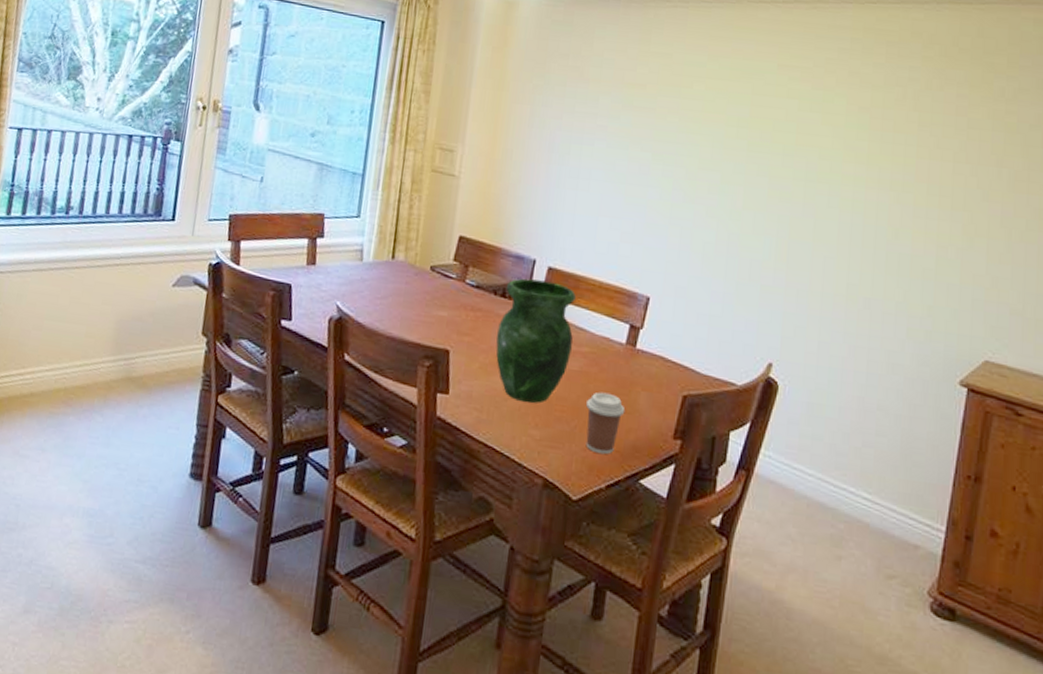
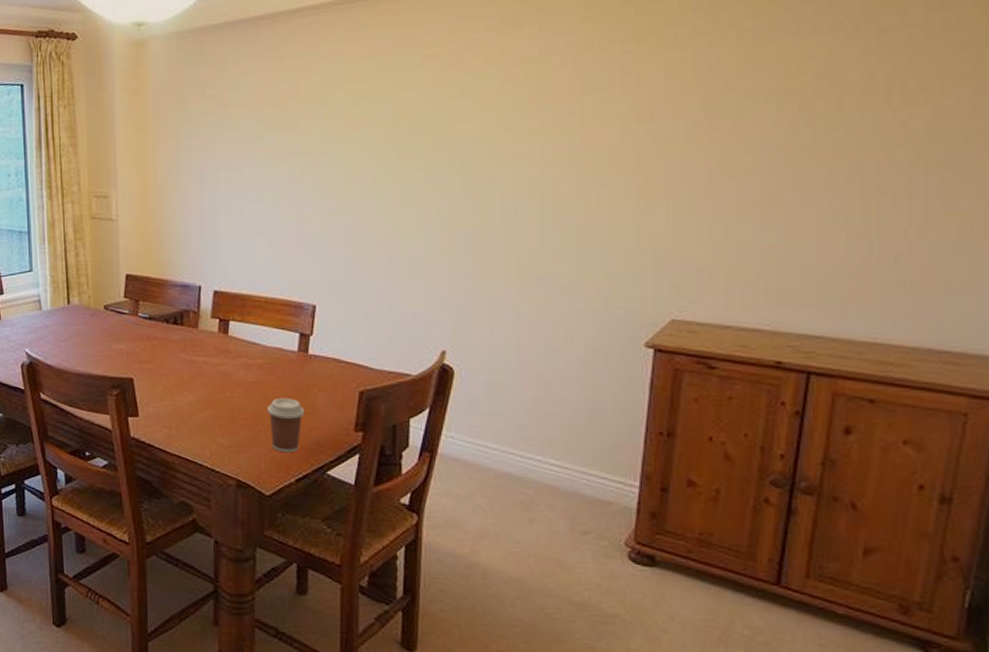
vase: present [495,278,576,403] -> none [175,304,247,416]

